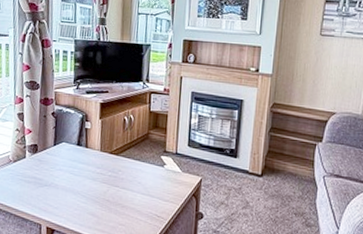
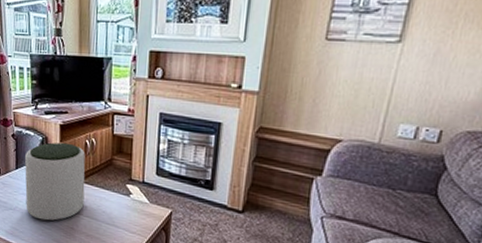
plant pot: none [62,119,124,195] -> present [25,142,86,221]

